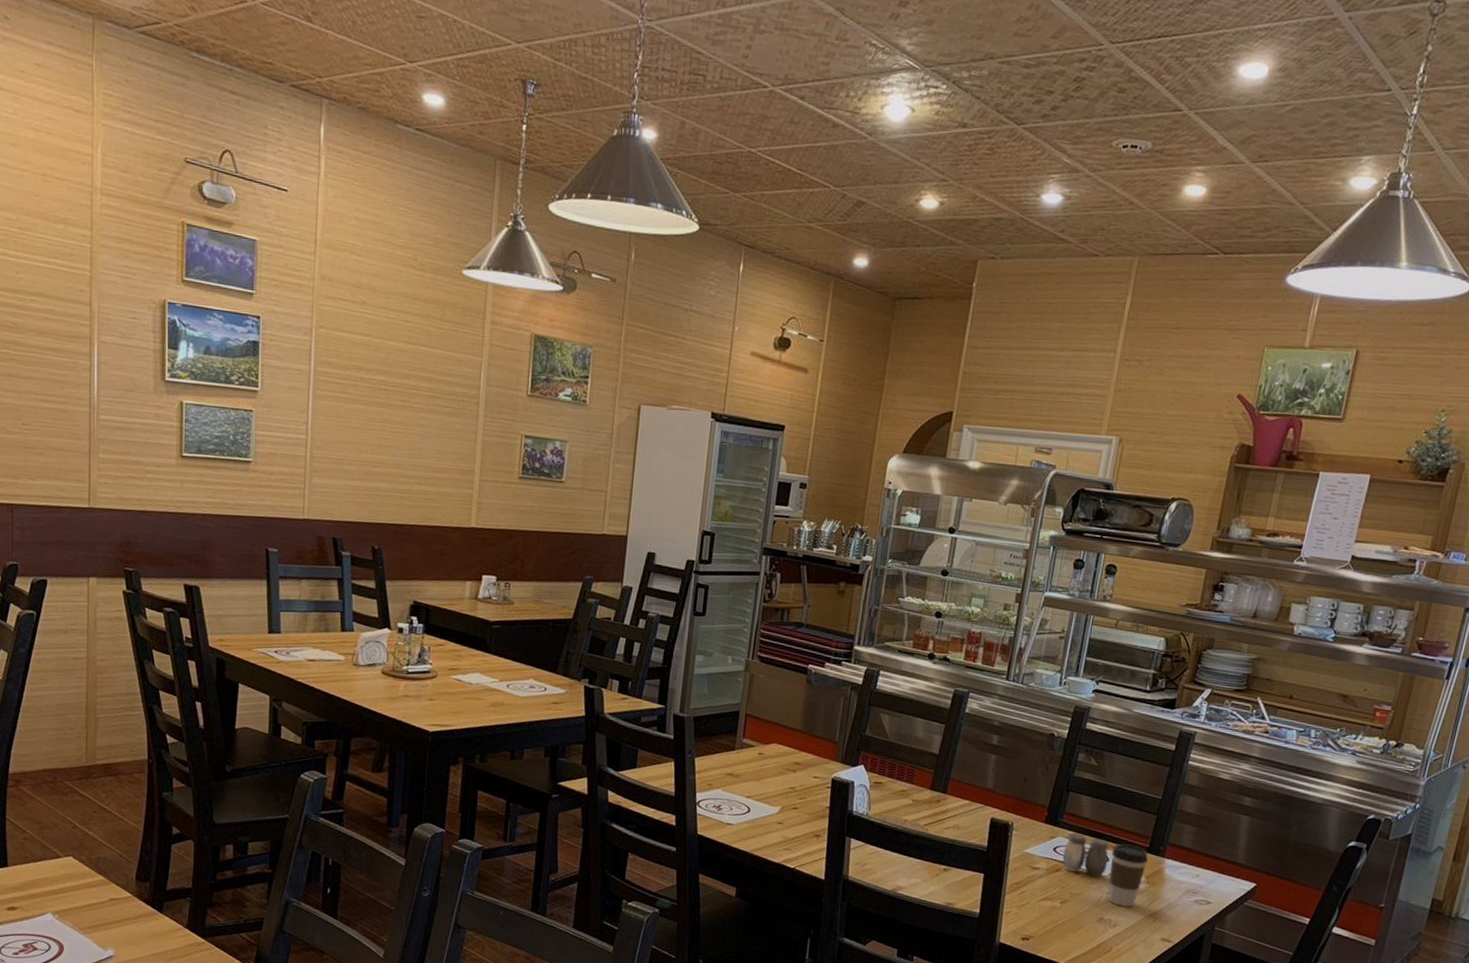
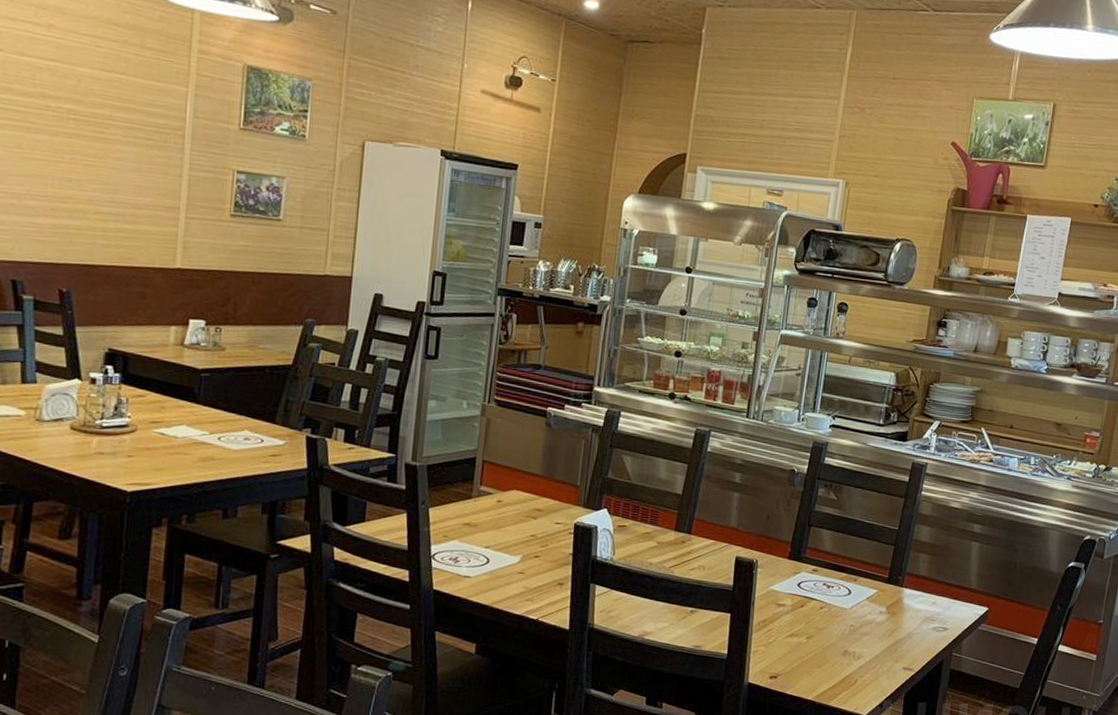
salt and pepper shaker: present [1062,833,1109,877] -> none [806,568,851,610]
coffee cup: present [1107,844,1148,907] -> none [851,576,888,638]

